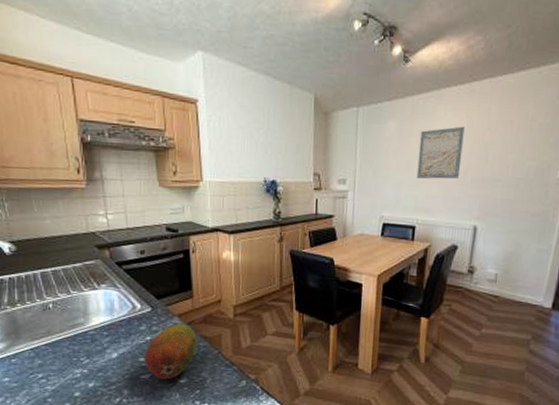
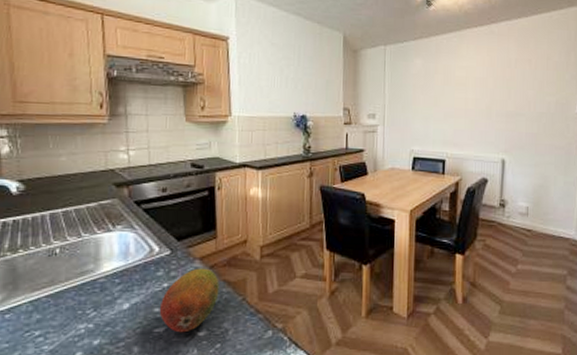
wall art: present [416,126,465,179] -> none [444,64,486,114]

